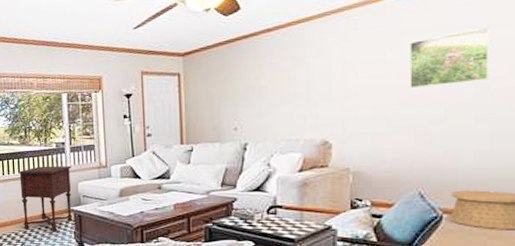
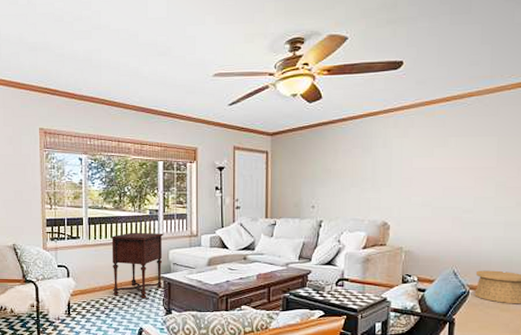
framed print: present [409,28,491,89] -> none [450,136,507,182]

